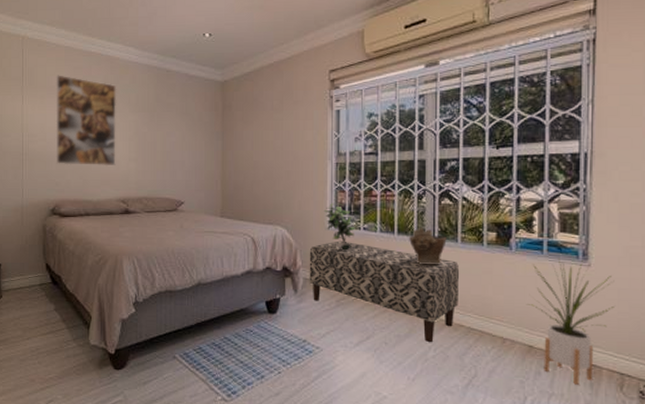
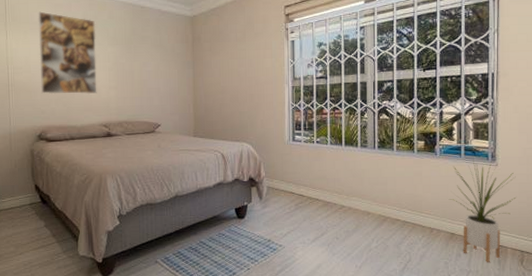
bench: present [309,240,460,343] -> none [271,153,396,236]
potted plant: present [323,203,355,251] -> none [282,121,310,162]
ceramic vessel: present [409,227,447,265] -> none [354,139,385,171]

